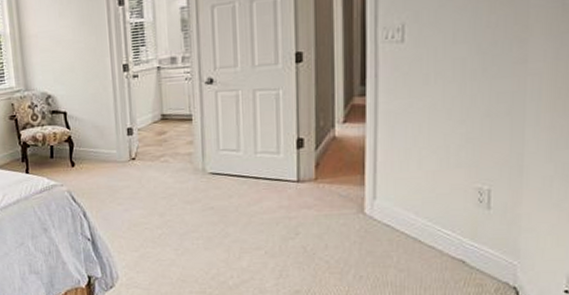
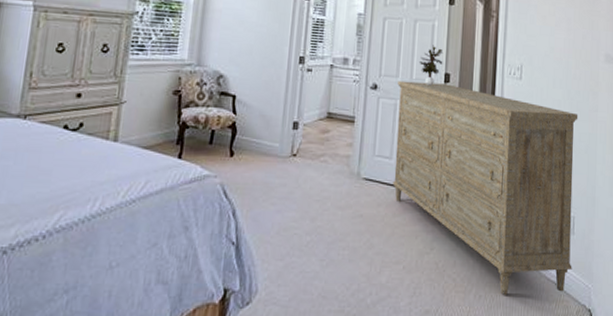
dresser: none [237,63,495,275] -> present [392,80,578,295]
potted plant: none [260,23,292,71] -> present [419,45,444,87]

